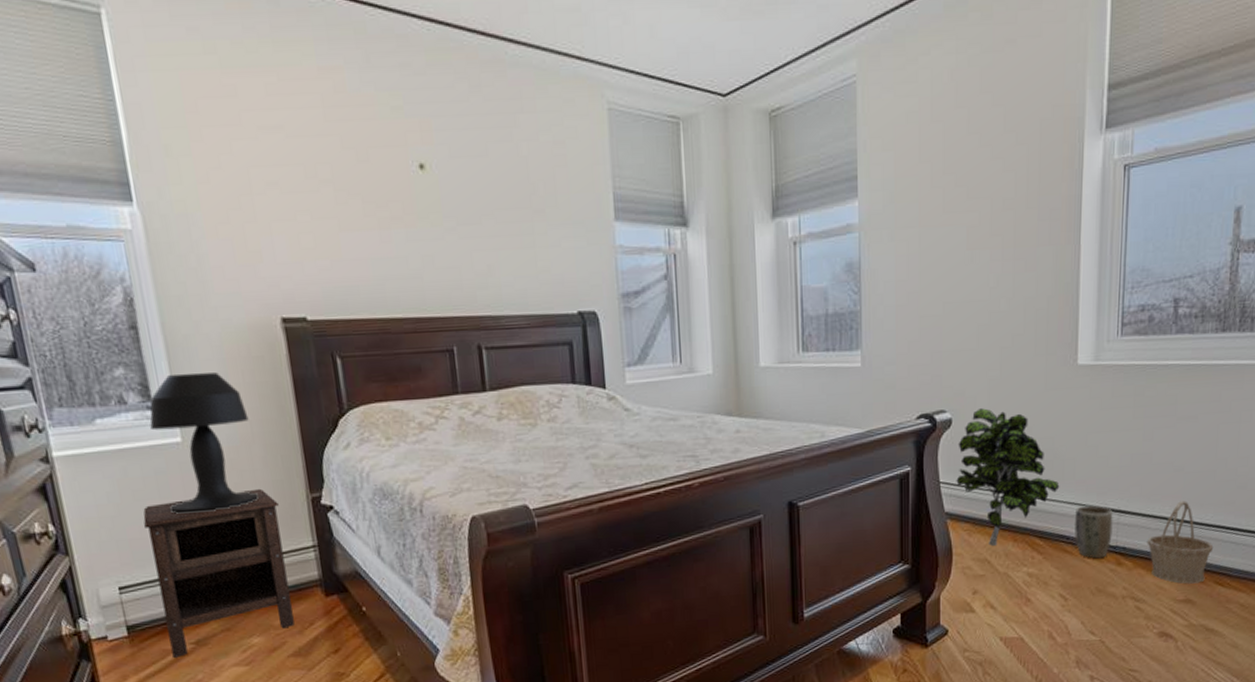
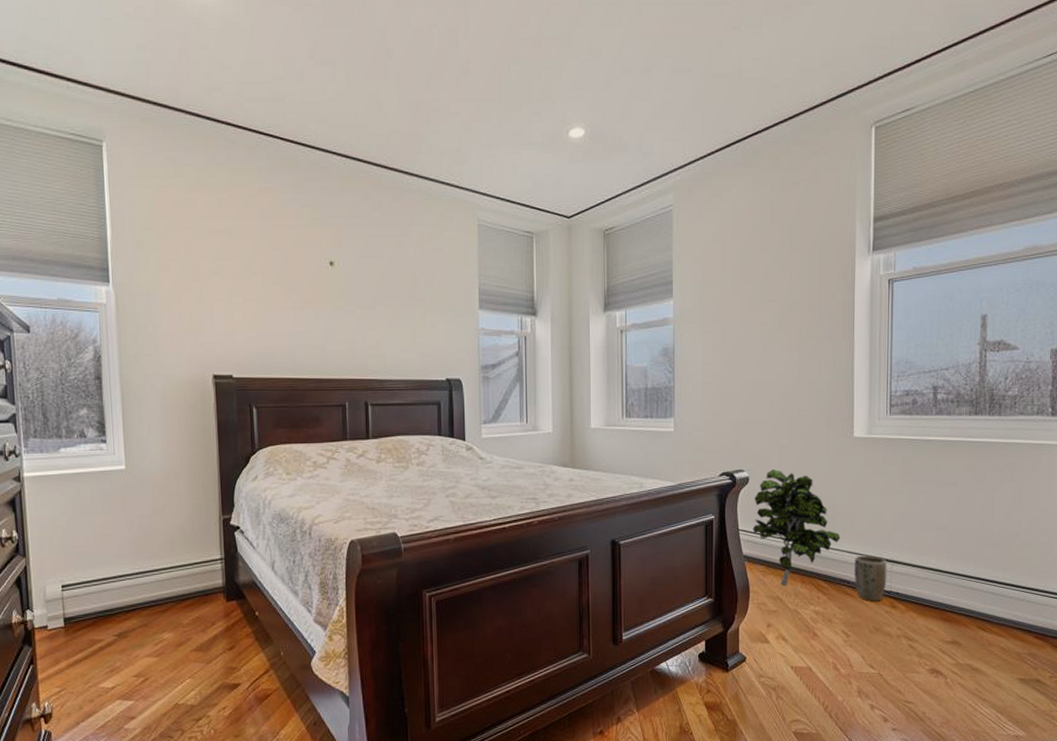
nightstand: present [143,488,295,658] -> none [88,509,199,647]
table lamp: present [149,372,259,515] -> none [102,415,181,528]
basket: present [1147,500,1214,584] -> none [917,555,975,628]

